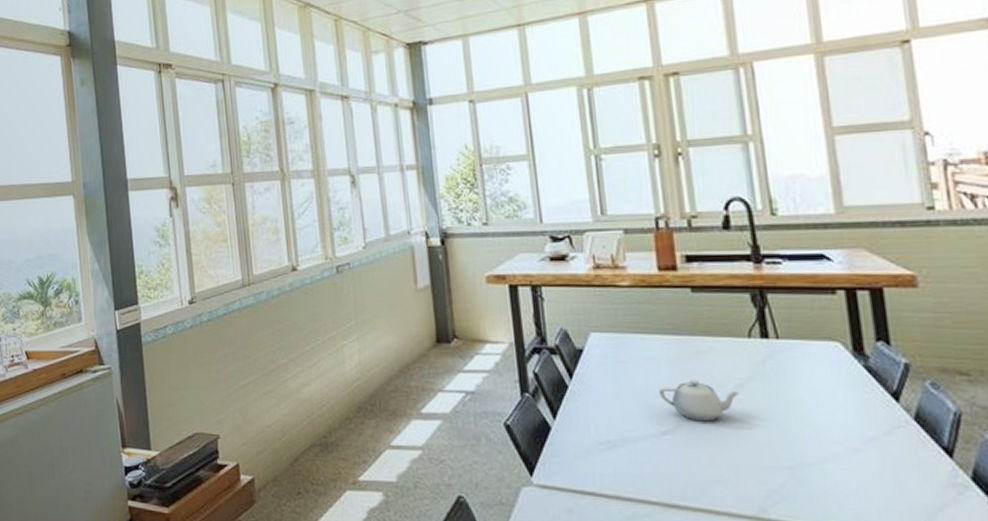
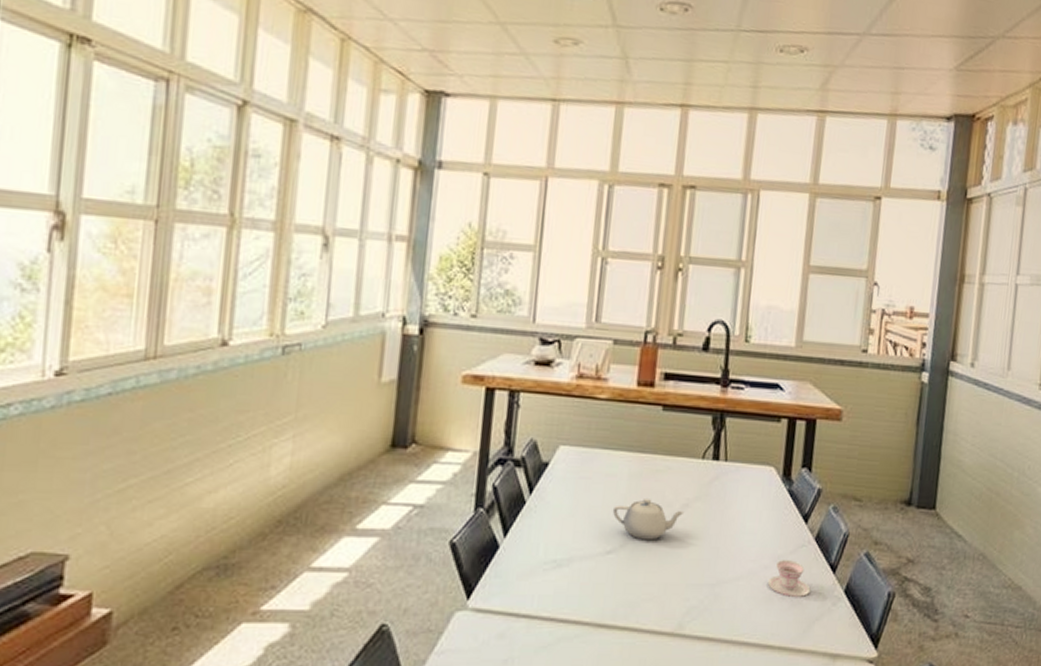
teacup: none [861,442,923,484] -> present [767,560,811,597]

